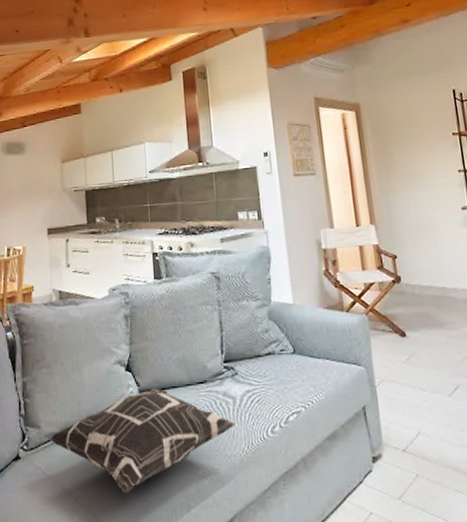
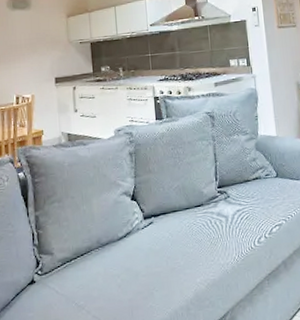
decorative pillow: present [50,387,236,493] -> none [63,212,228,303]

